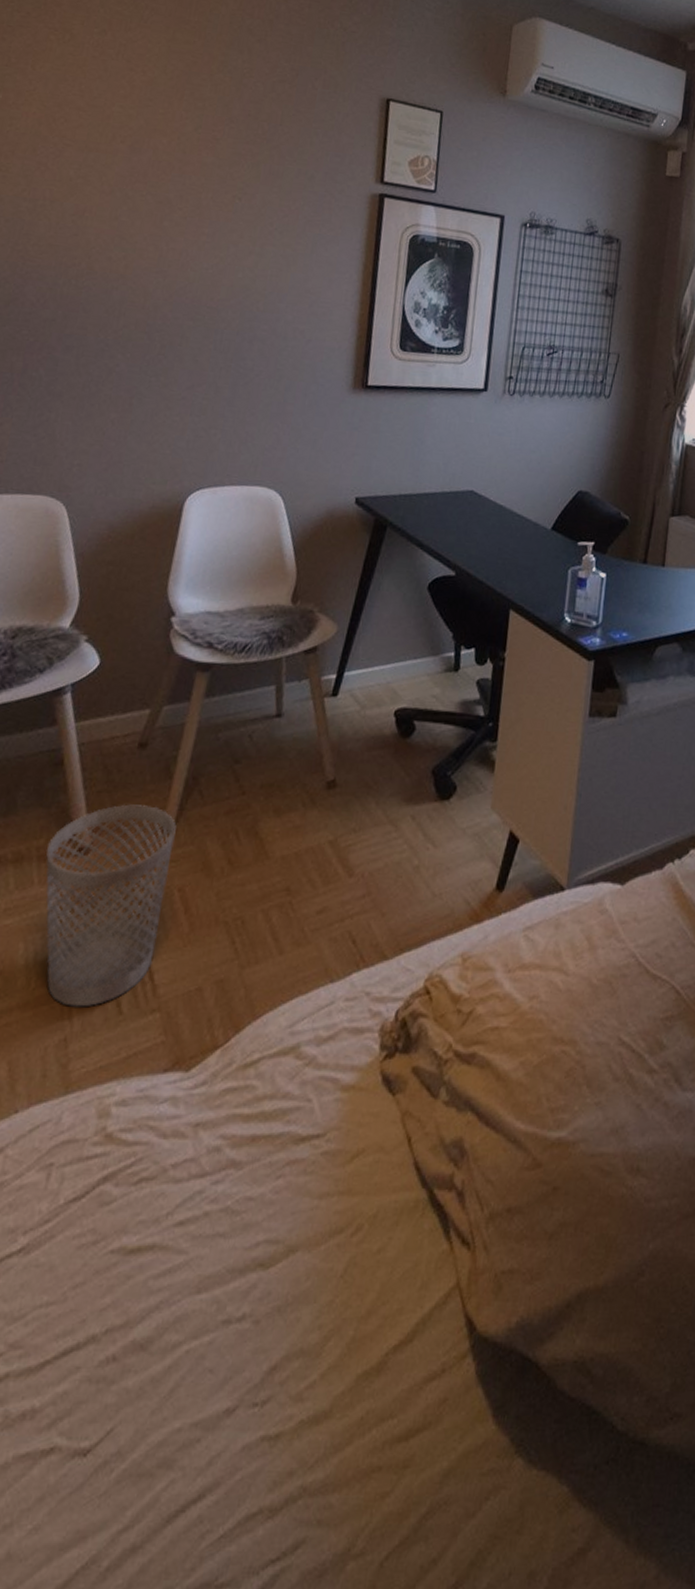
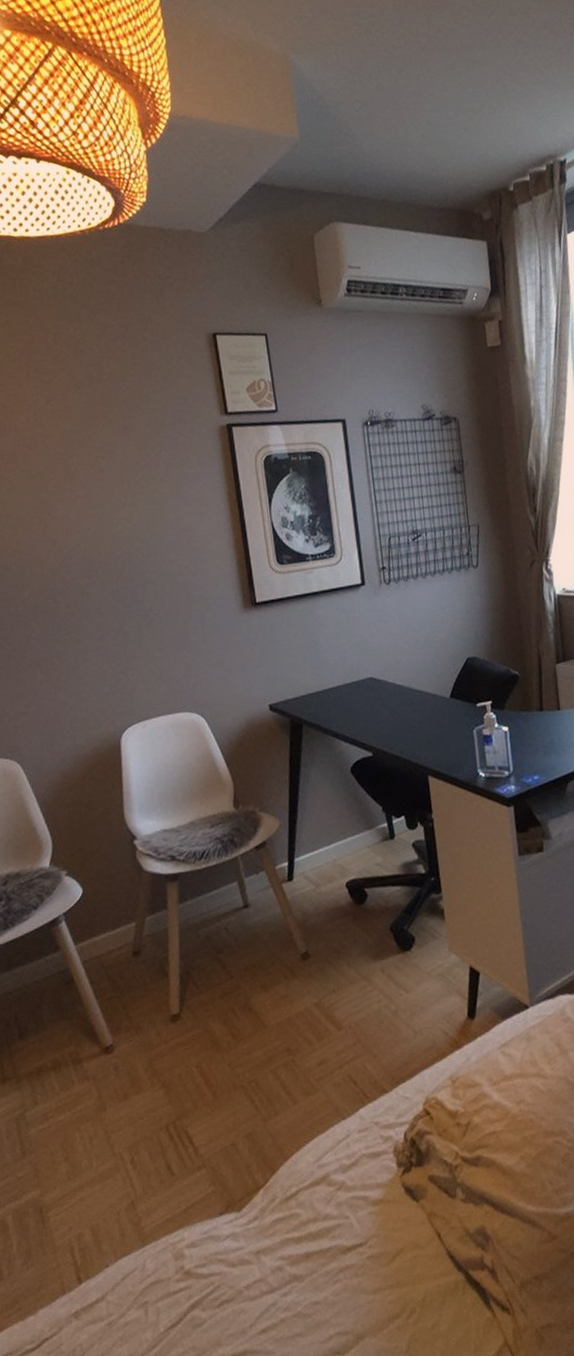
wastebasket: present [45,804,177,1007] -> none [77,1001,189,1177]

